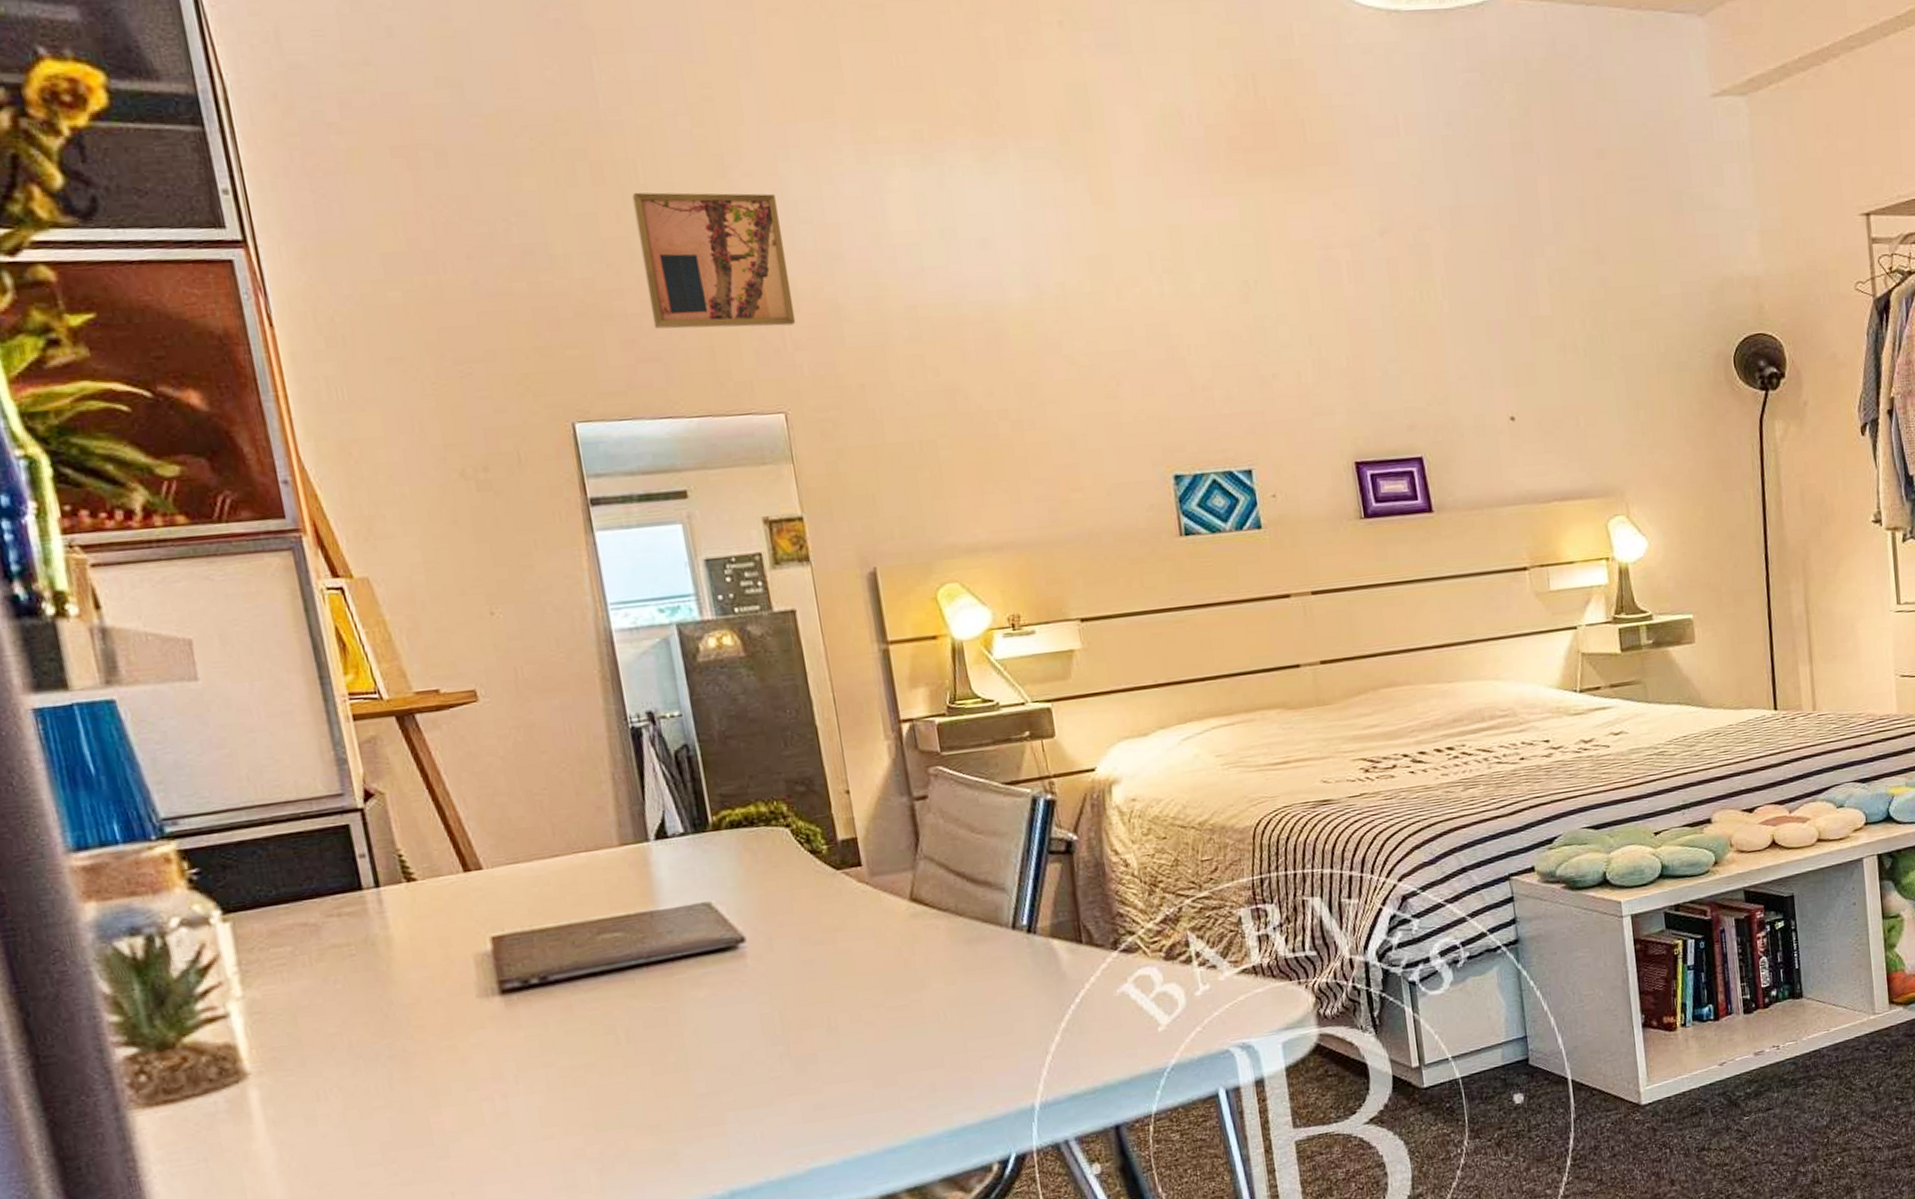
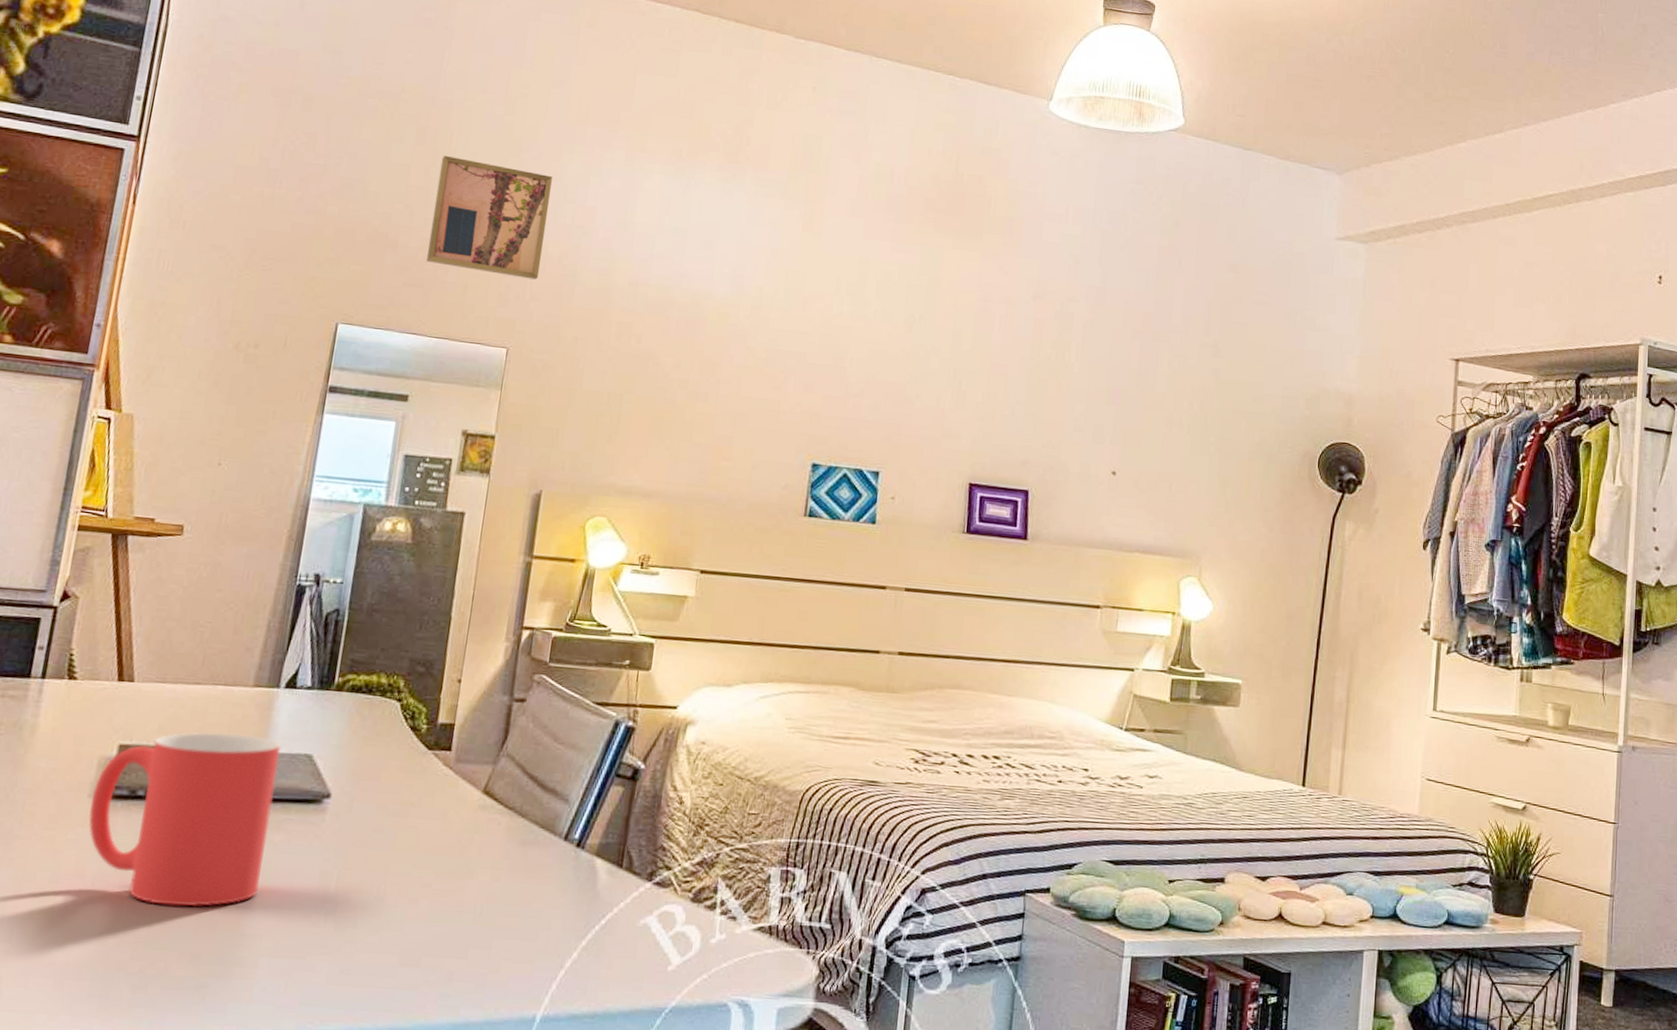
mug: none [479,895,699,1088] -> present [88,732,282,907]

